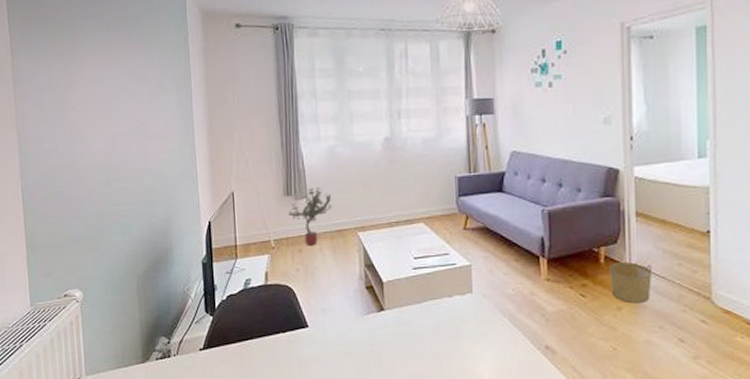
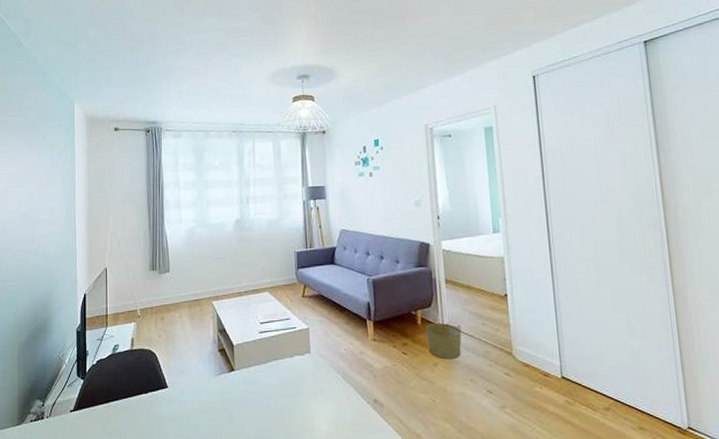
potted tree: present [288,186,333,246] -> none [153,262,191,314]

